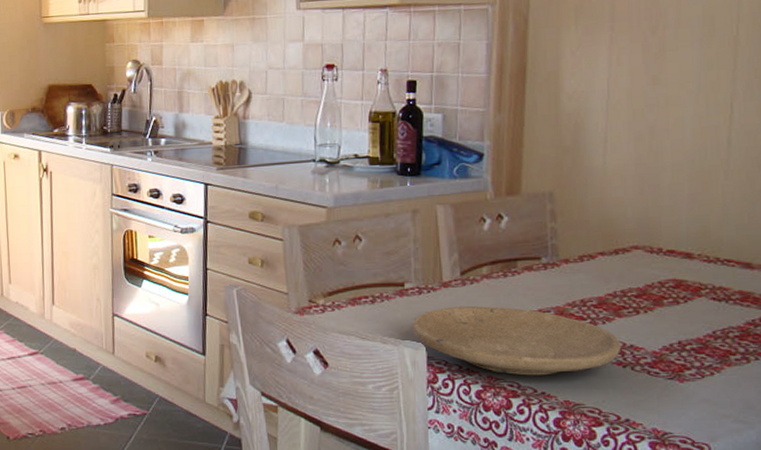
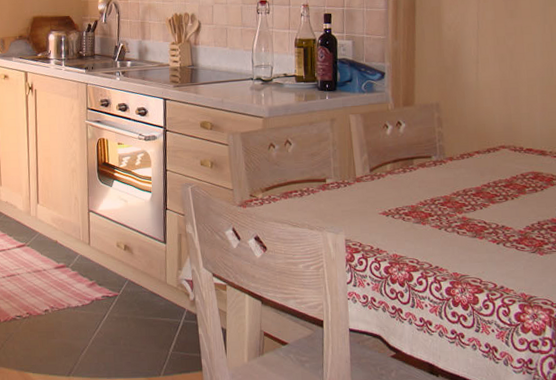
plate: present [412,305,622,376] -> none [333,197,496,253]

